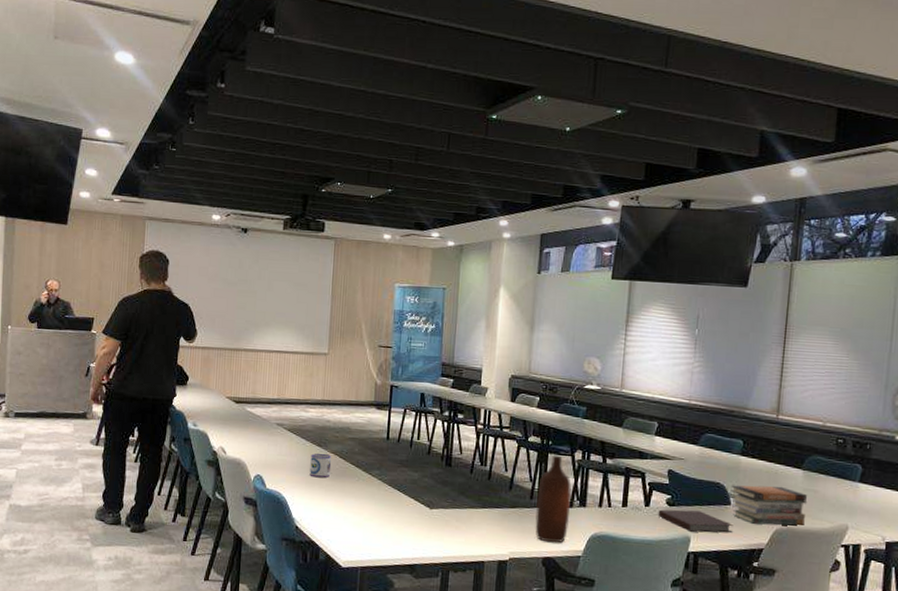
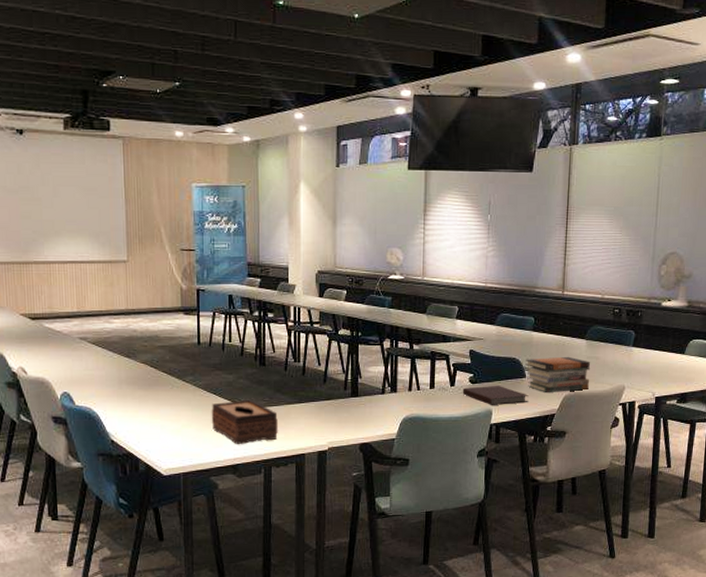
mug: present [309,453,332,478] -> none [120,365,143,390]
tissue box: none [393,499,460,545] -> present [211,399,278,445]
bottle: present [535,455,572,543] -> none [351,345,383,429]

